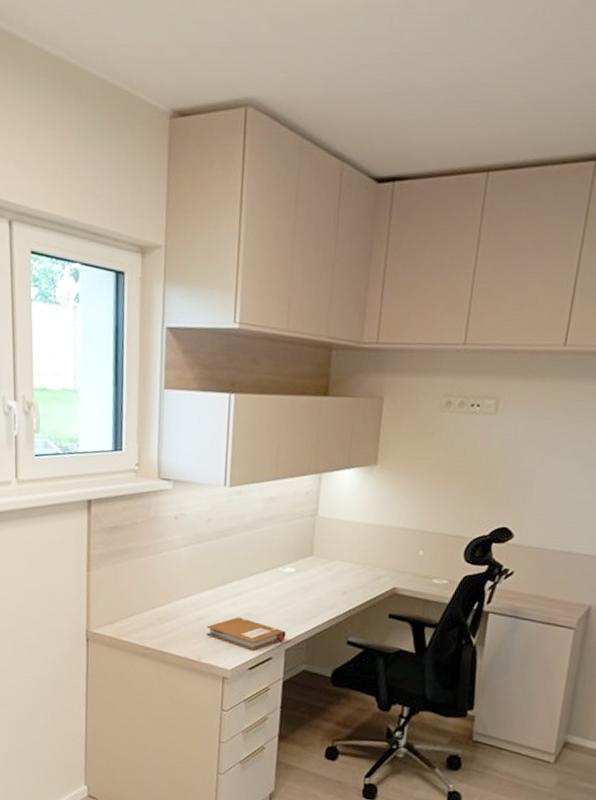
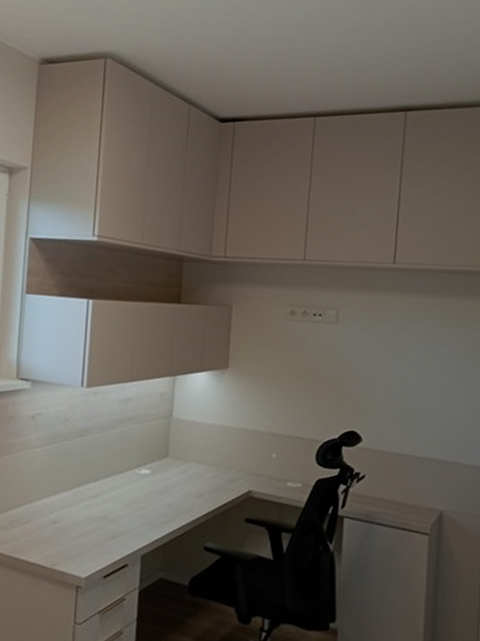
notebook: present [206,617,287,651] -> none [60,520,143,557]

